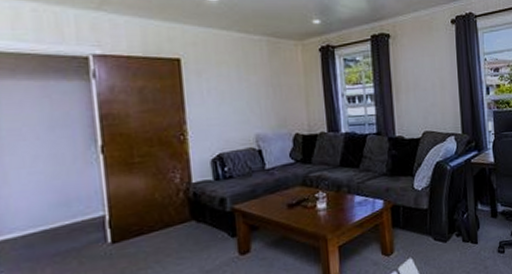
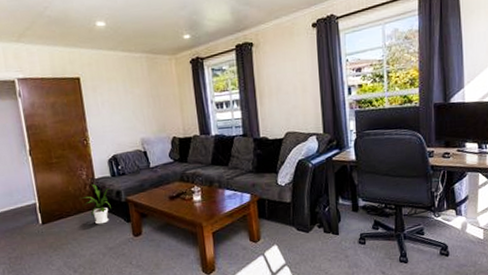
house plant: none [169,189,212,242] -> present [80,184,111,225]

